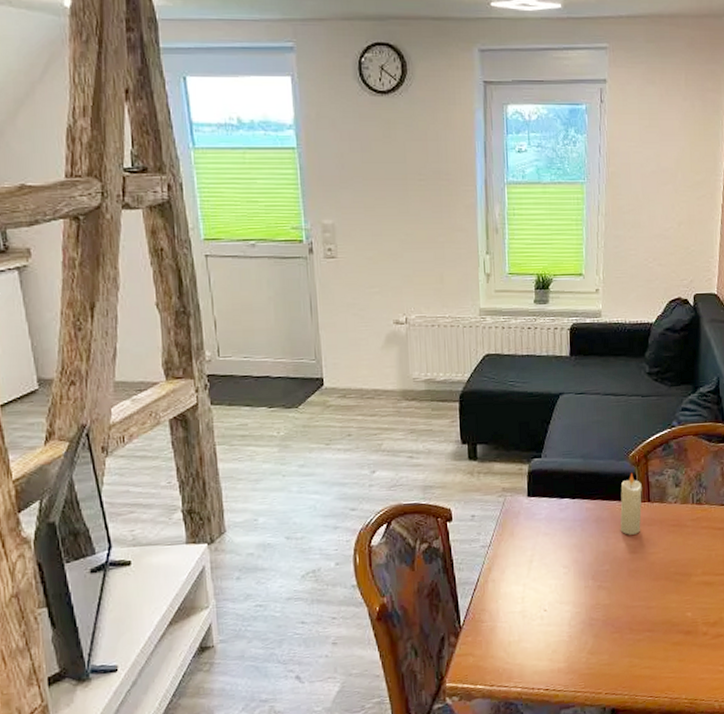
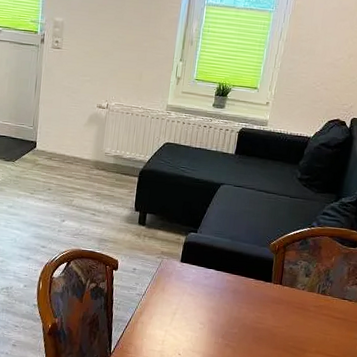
candle: present [620,472,642,535] -> none [252,258,277,309]

